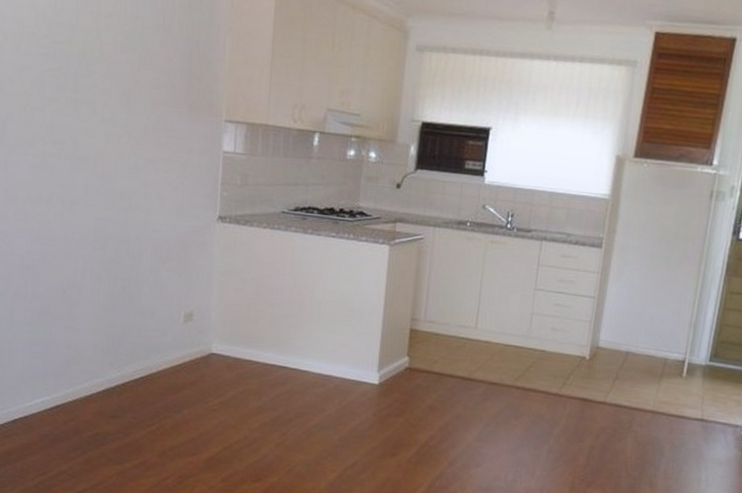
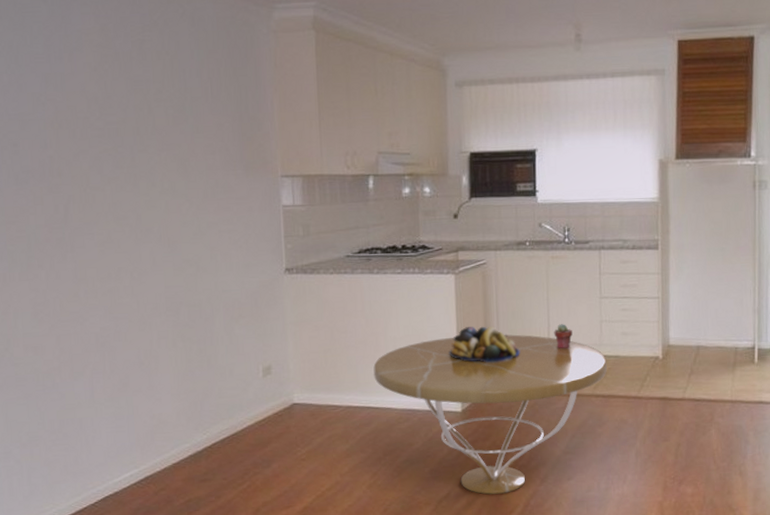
coffee table: none [295,308,532,471] -> present [373,334,607,495]
fruit bowl: none [373,300,446,341] -> present [449,326,520,364]
potted succulent: none [482,310,502,337] -> present [554,324,573,349]

